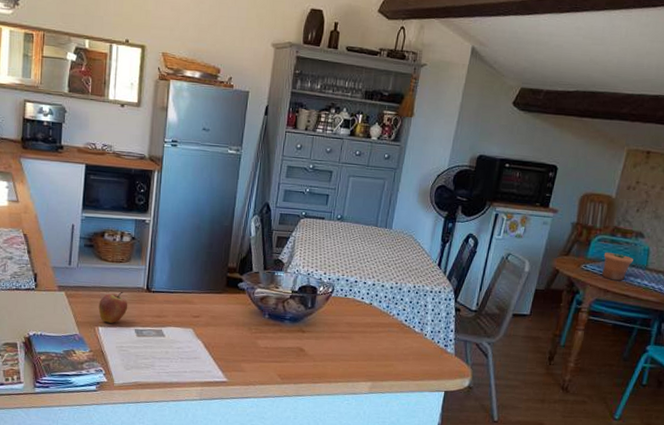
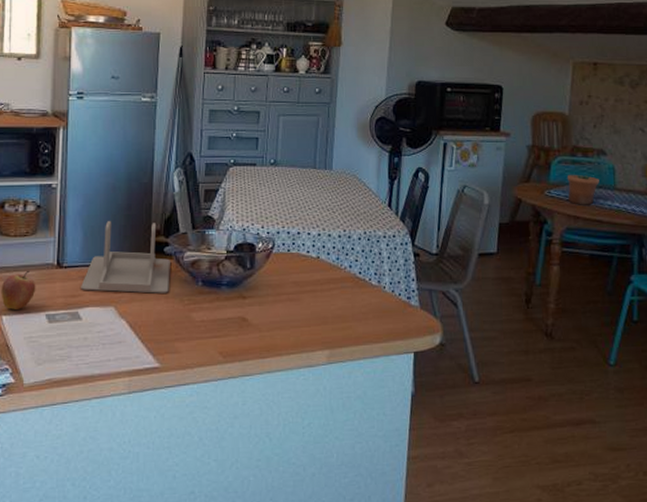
napkin holder: none [165,256,244,322] -> present [81,221,172,294]

